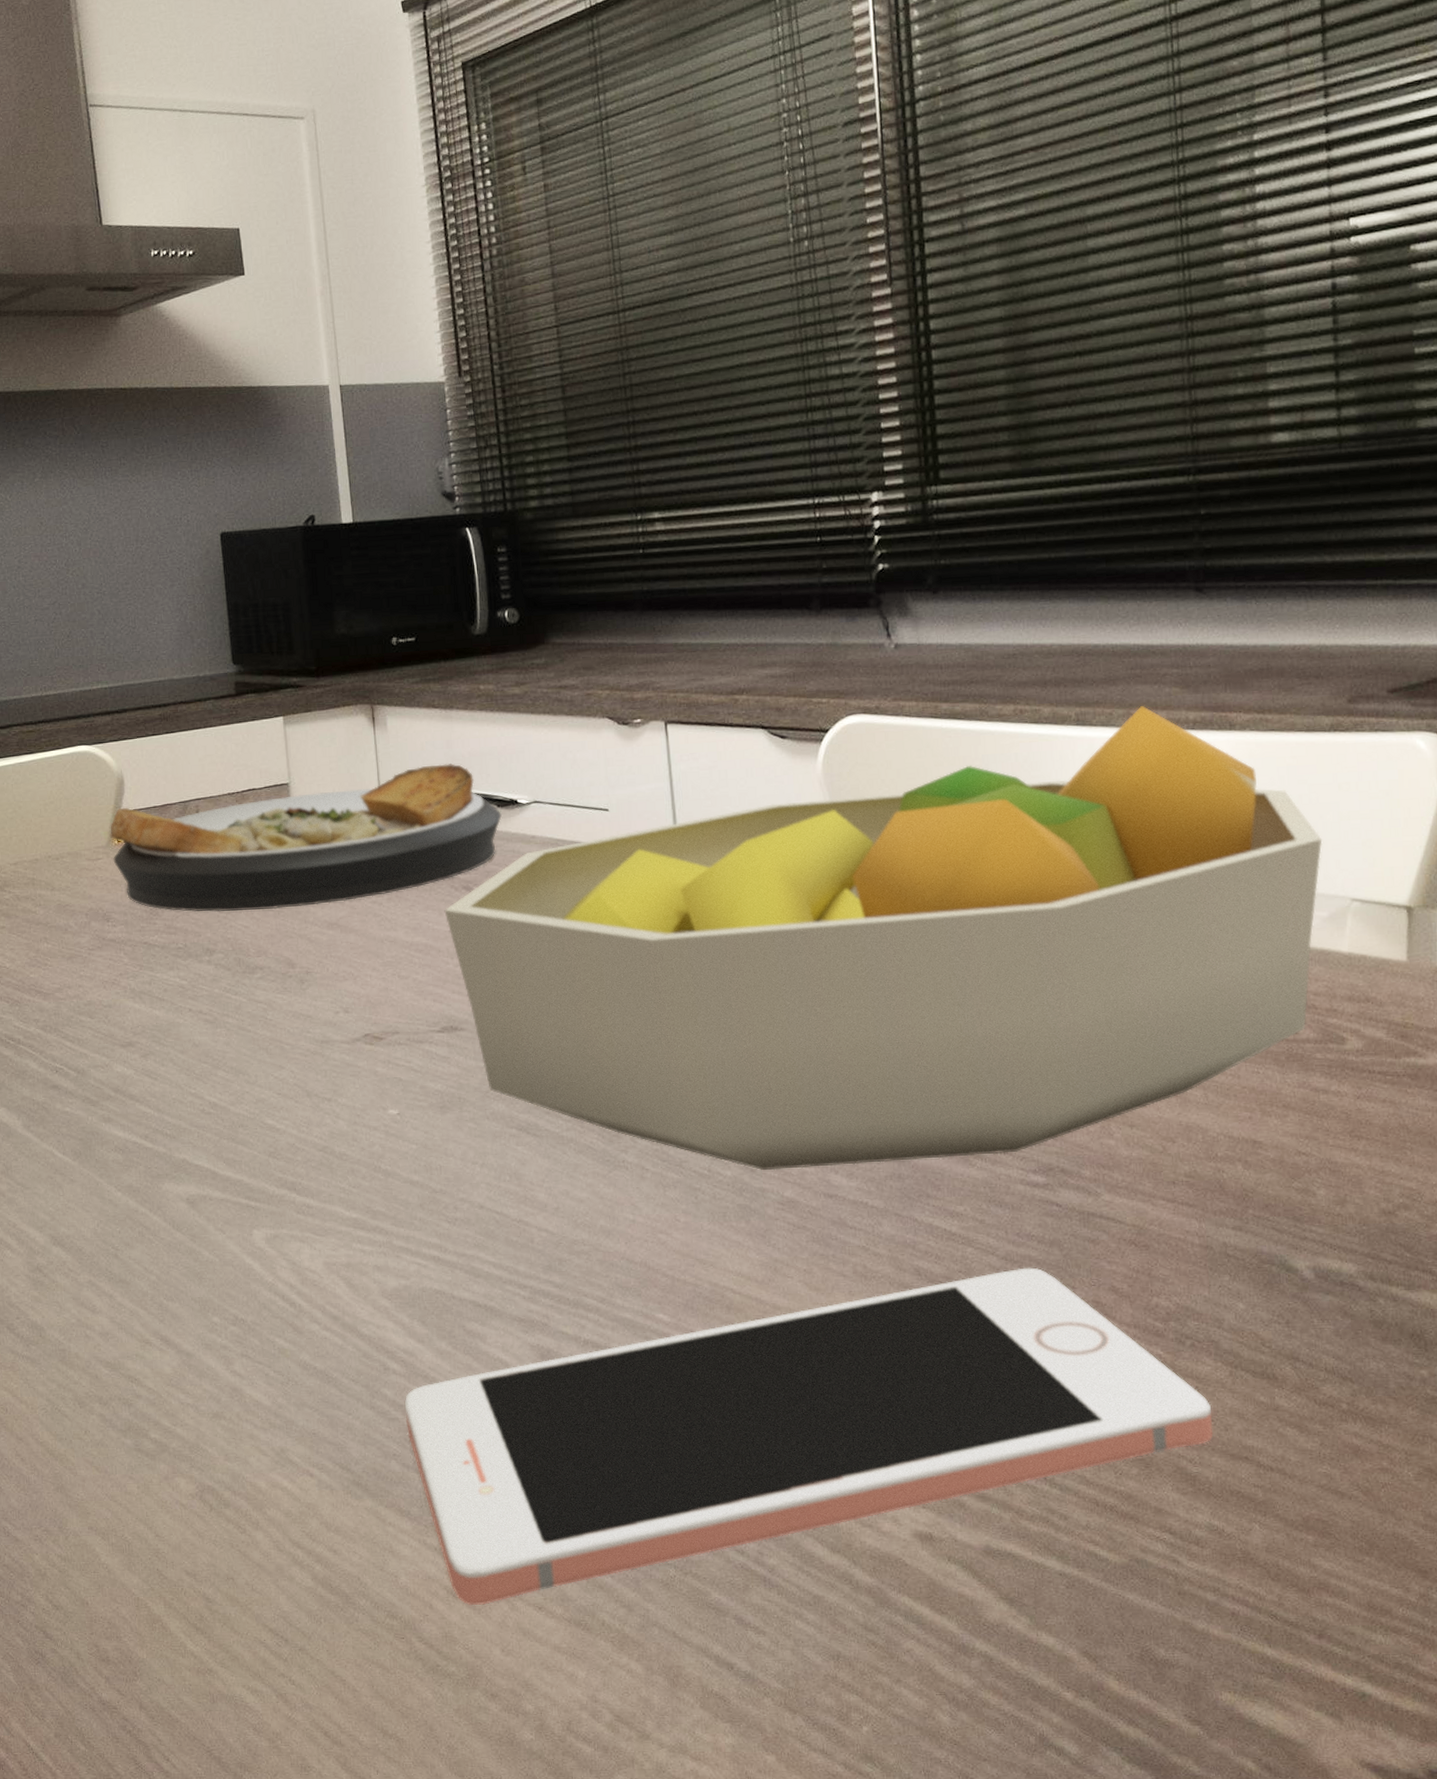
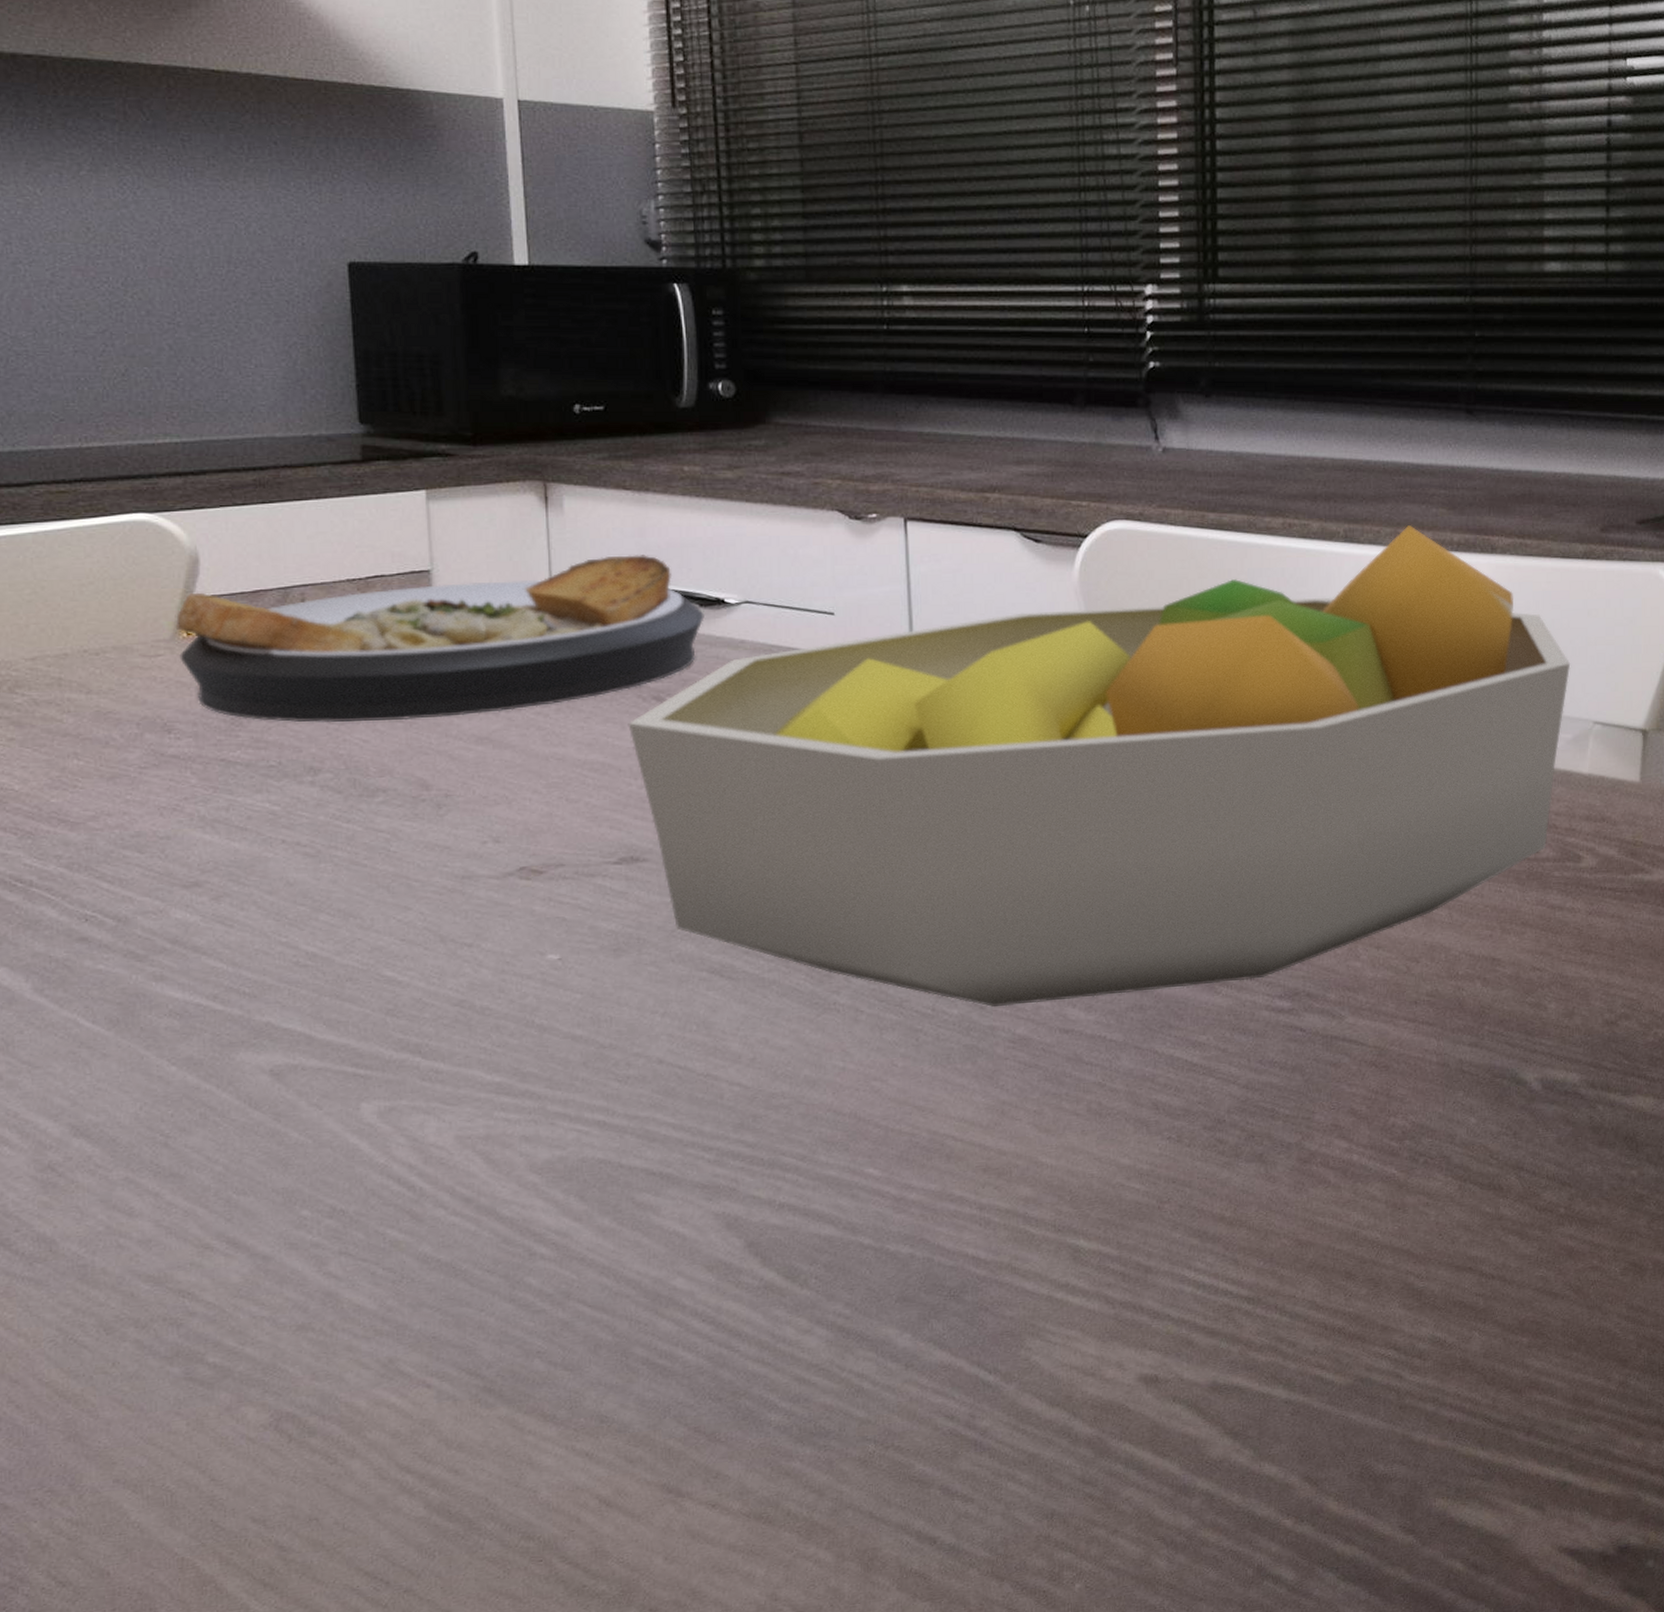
cell phone: present [404,1267,1214,1606] -> none [554,1094,1441,1514]

